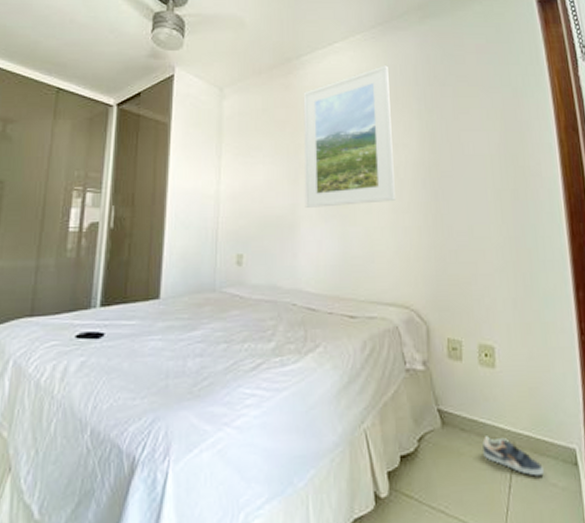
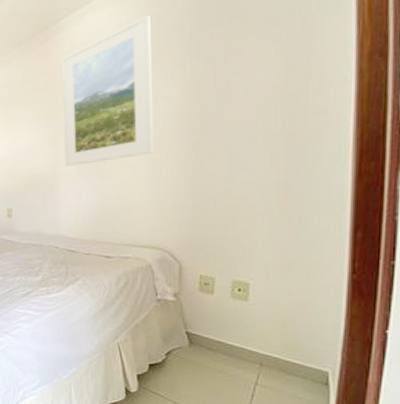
sneaker: present [482,436,544,476] -> none [228,355,290,390]

